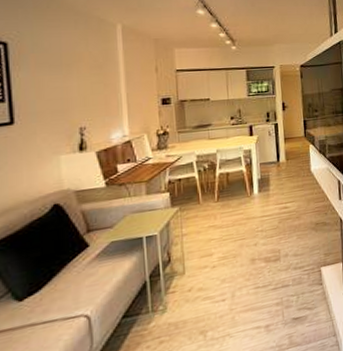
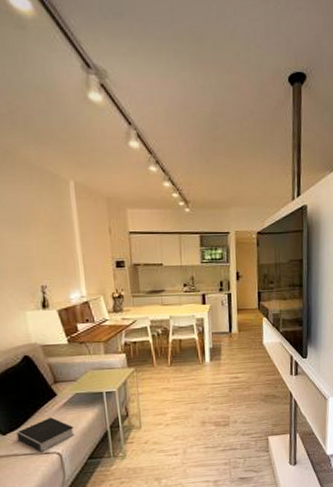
book: none [36,273,107,318] -> present [16,417,74,453]

